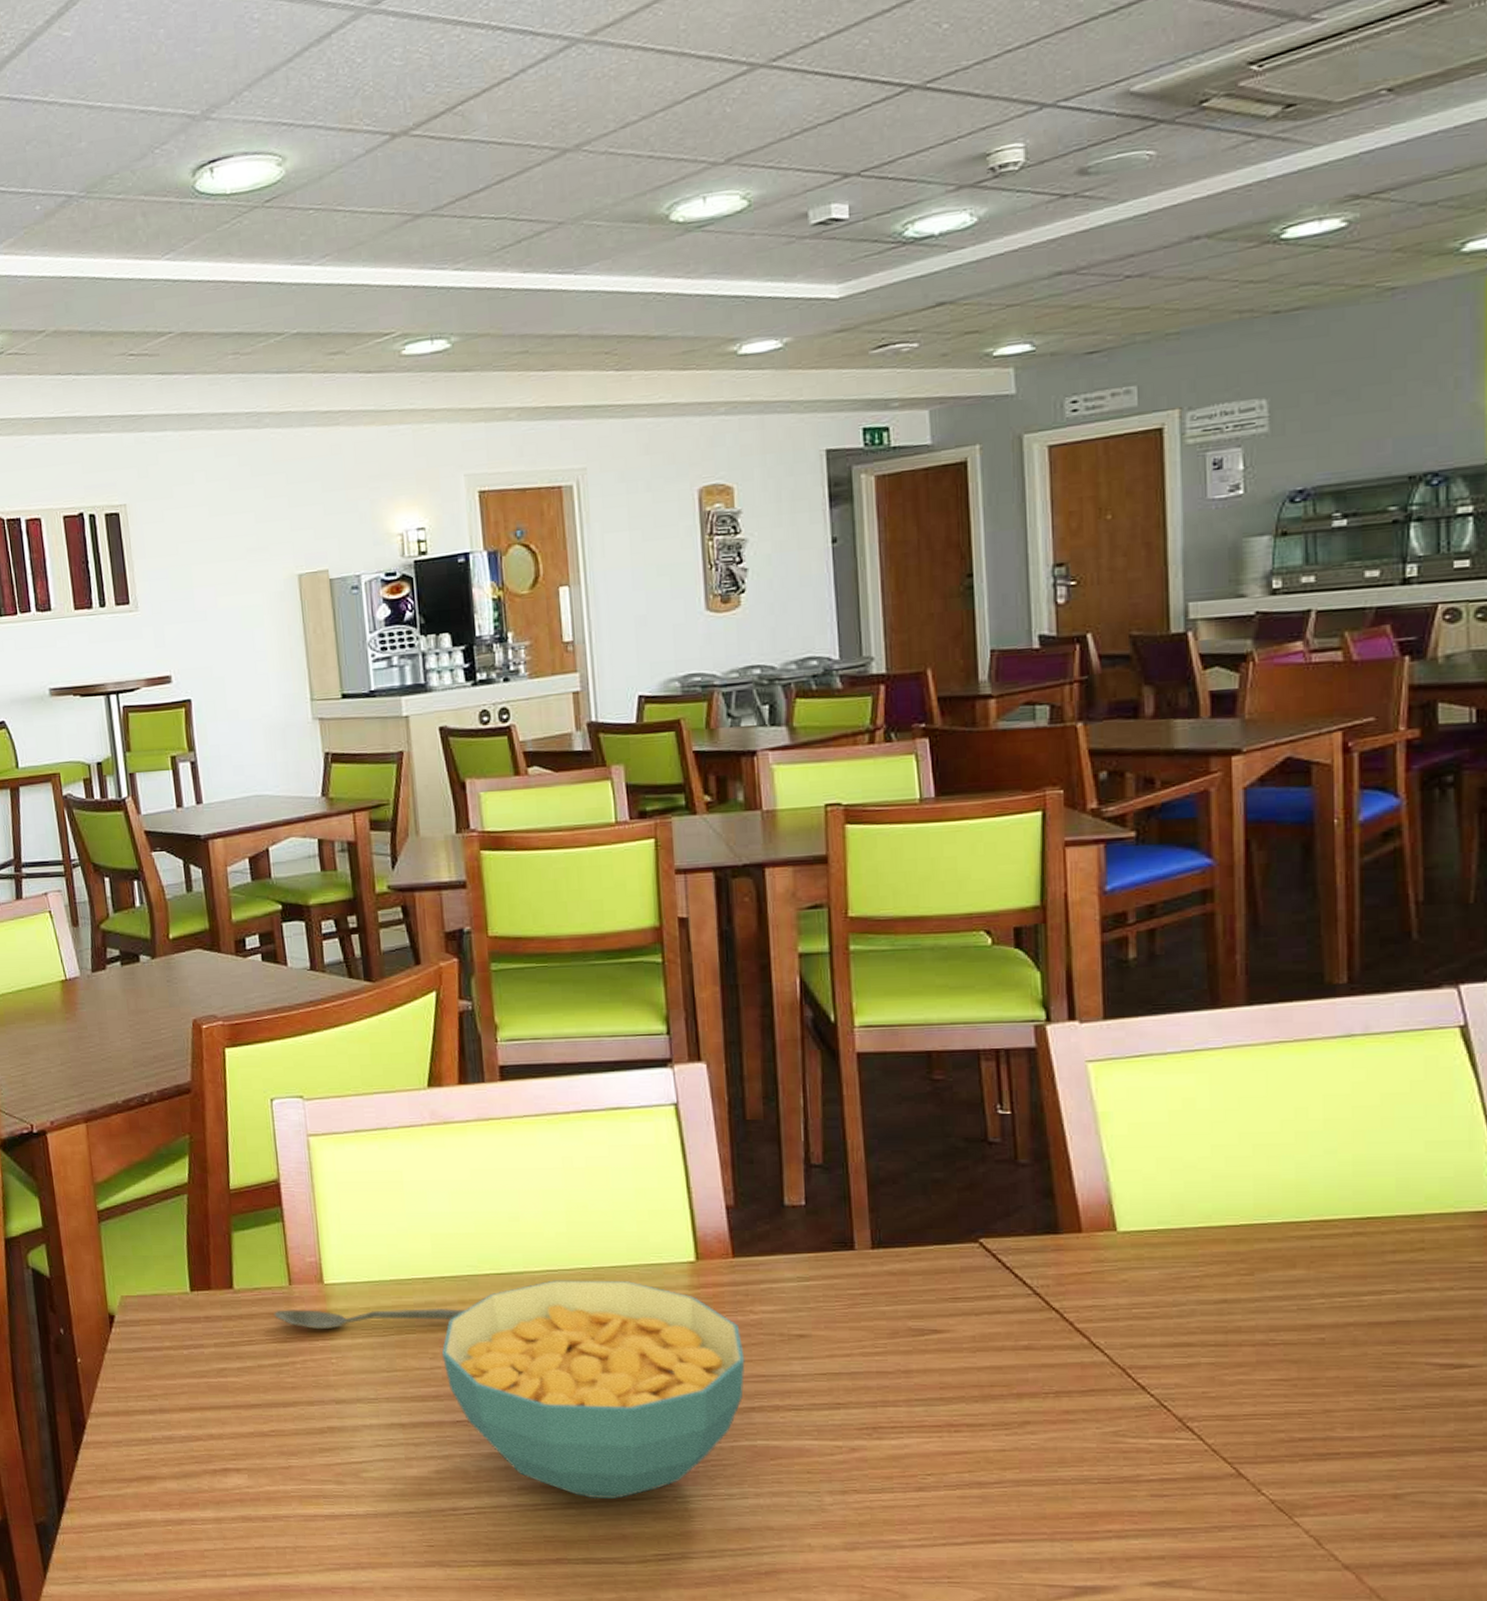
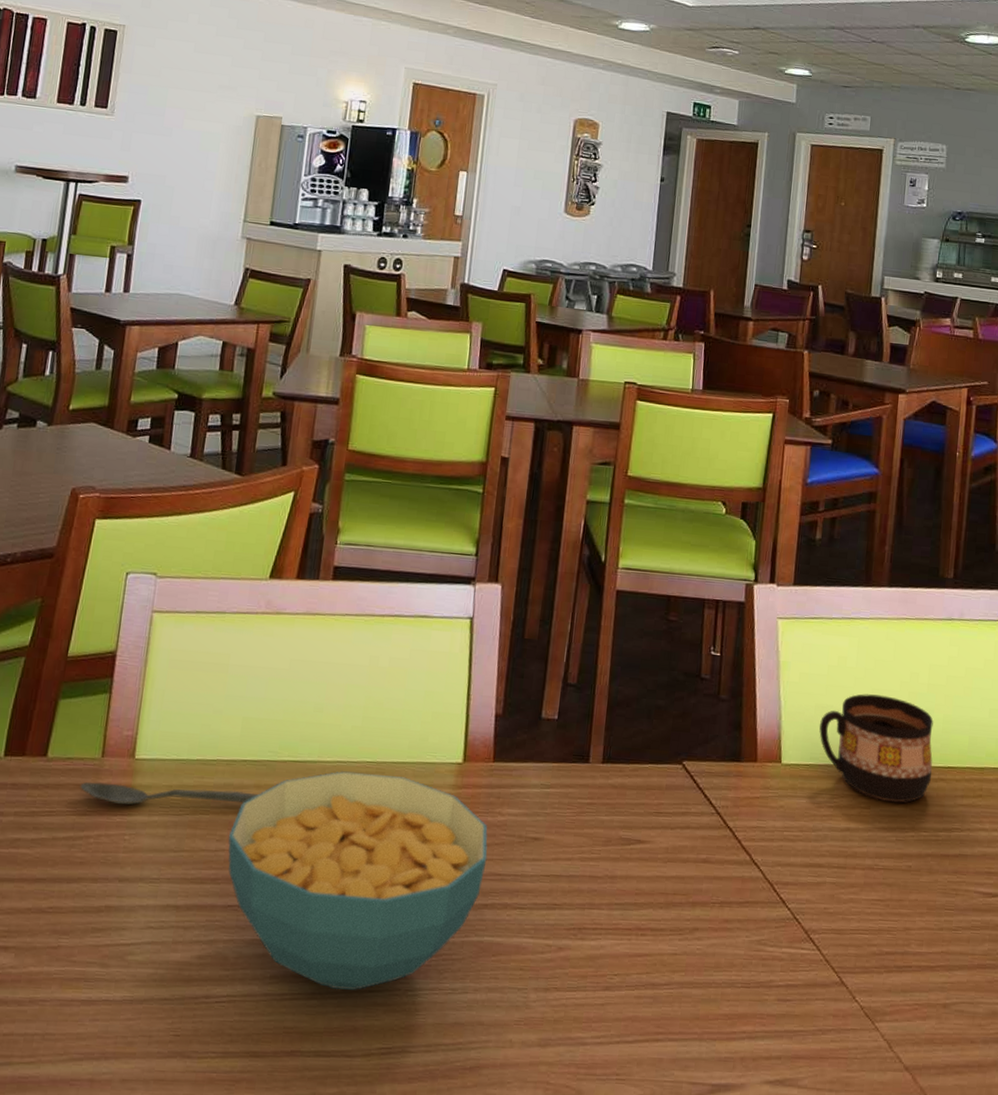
cup: none [1166,1139,1344,1266] -> present [819,694,934,803]

